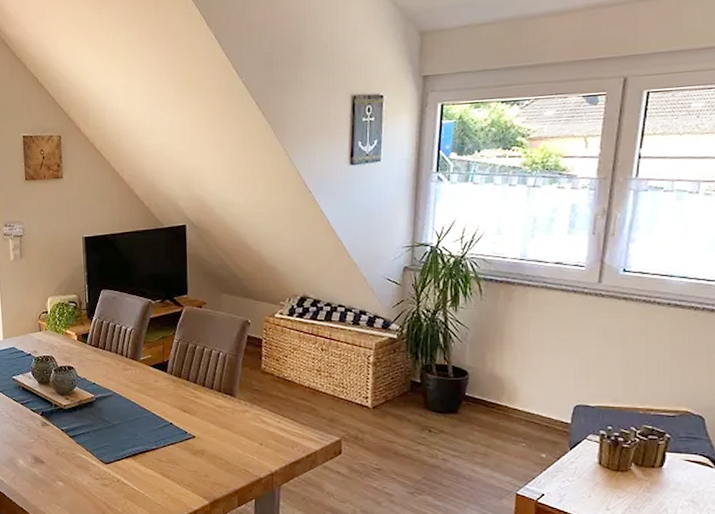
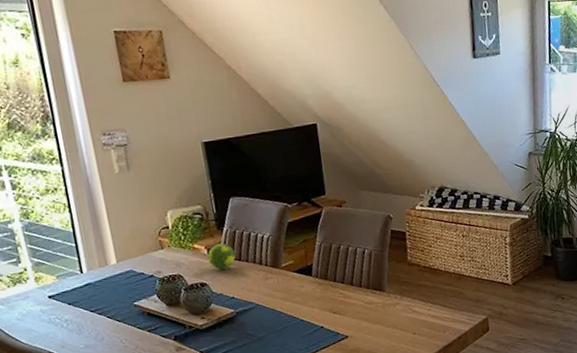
fruit: none [76,332,101,356] -> present [207,244,236,270]

